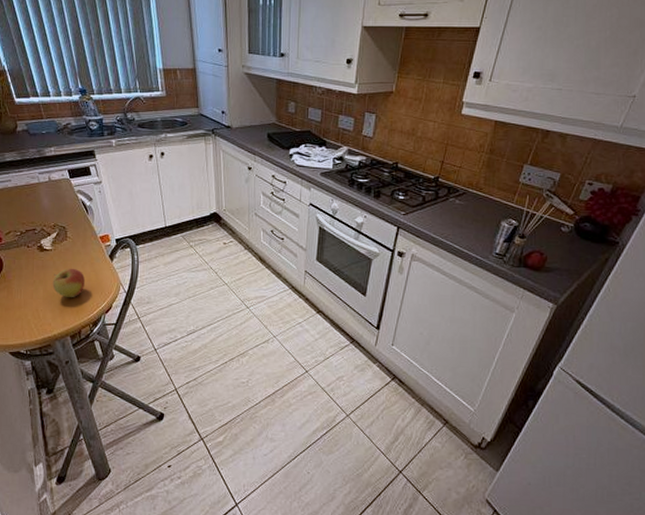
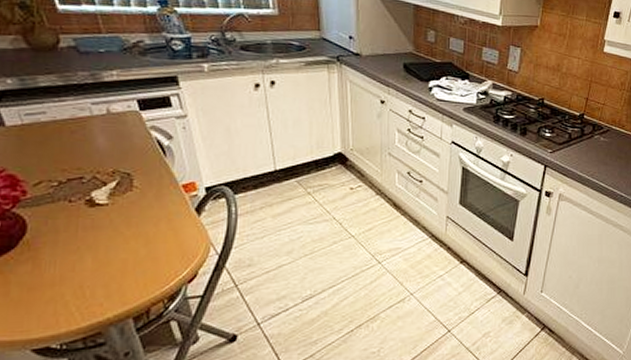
apple: present [52,269,85,297] -> none [107,228,158,266]

